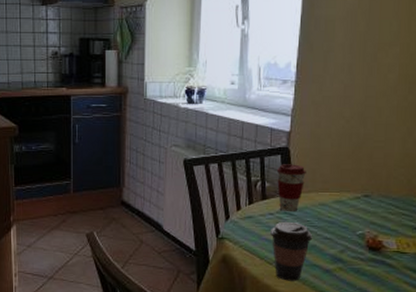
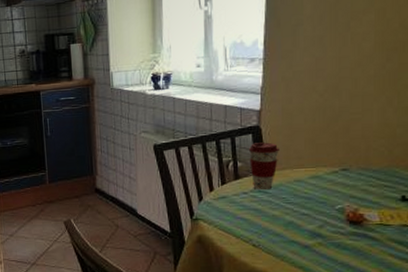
coffee cup: present [269,221,313,281] -> none [244,199,290,258]

